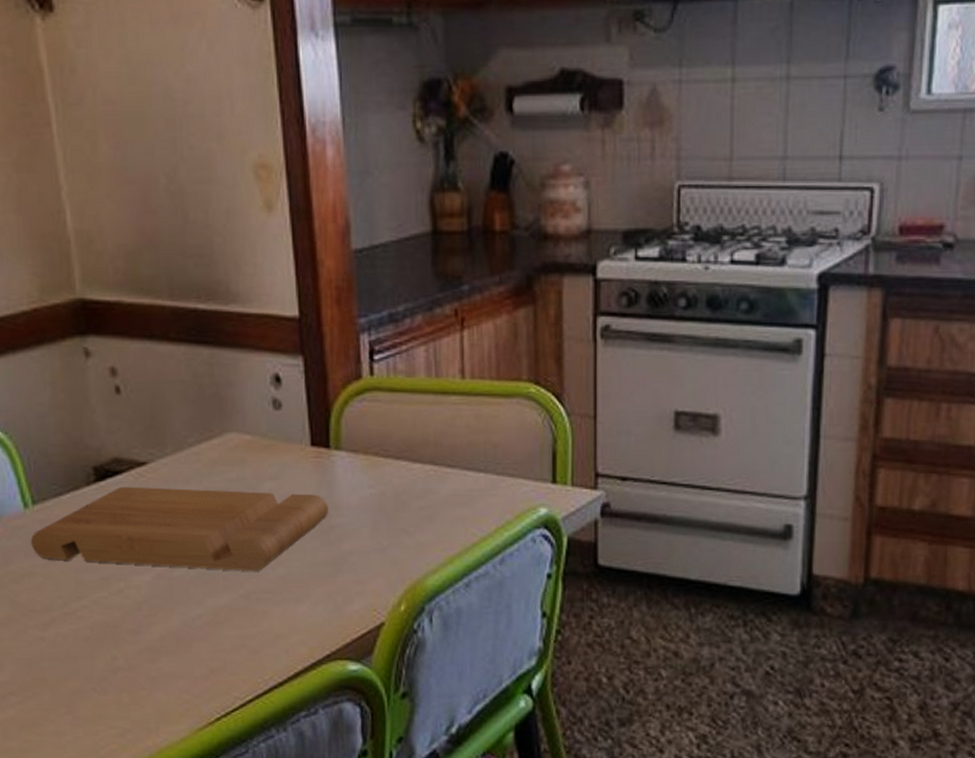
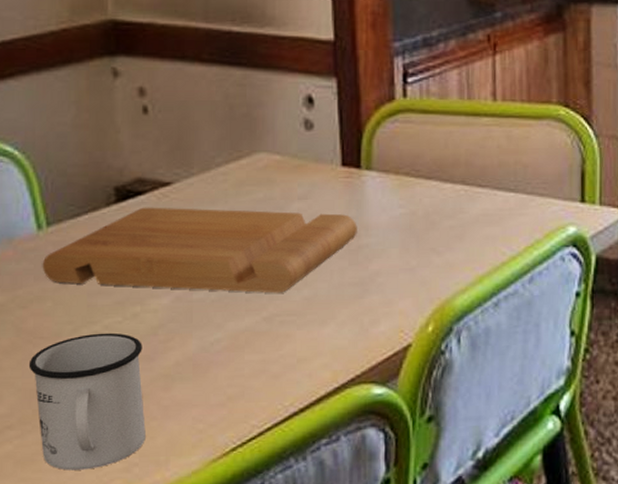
mug: none [25,607,136,734] -> present [28,332,146,471]

